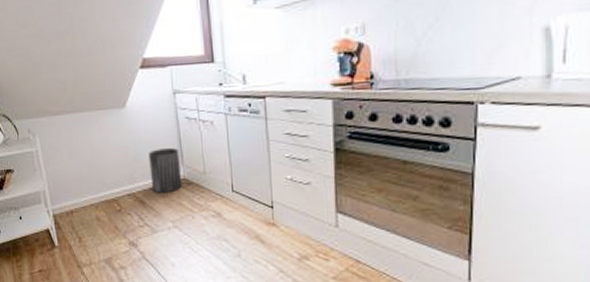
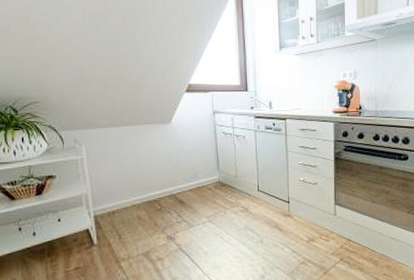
trash can: present [148,148,183,193] -> none [189,157,217,194]

